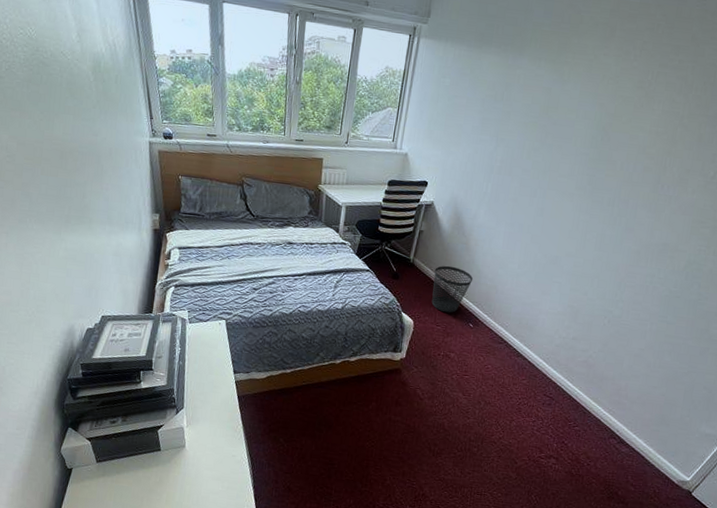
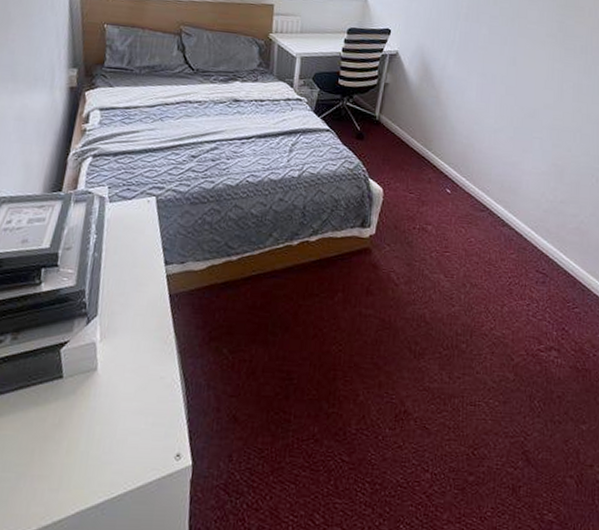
wastebasket: present [431,265,473,313] -> none [402,122,447,178]

